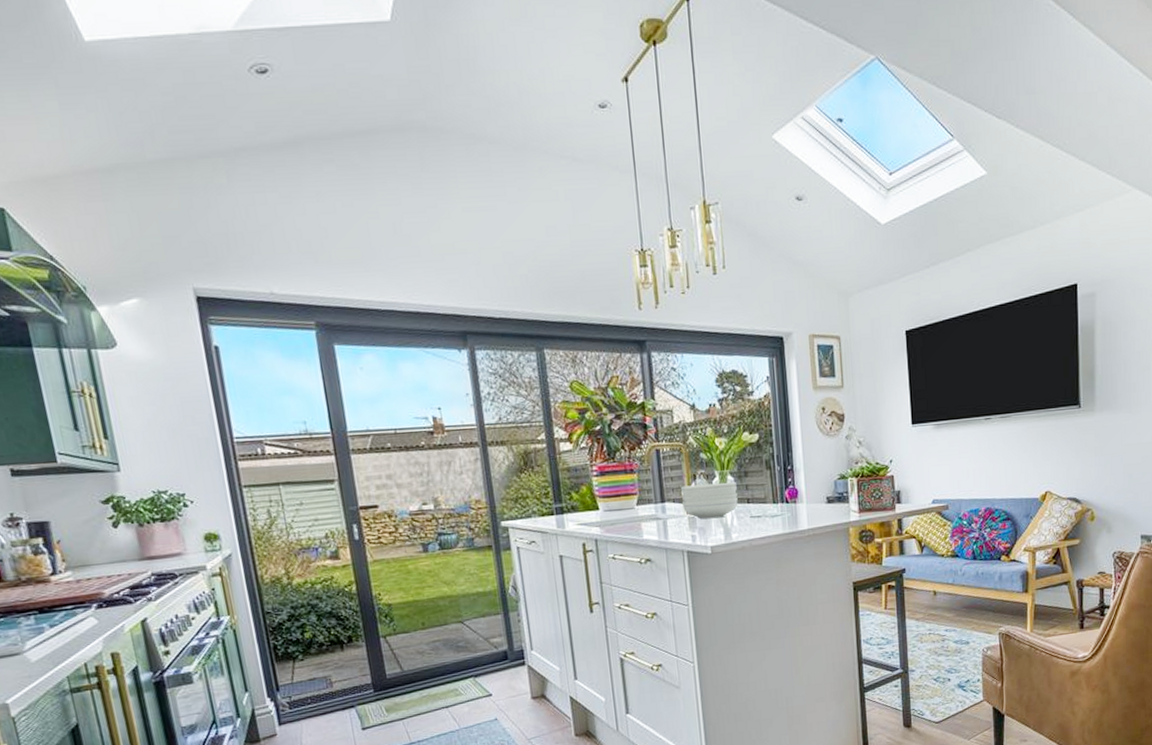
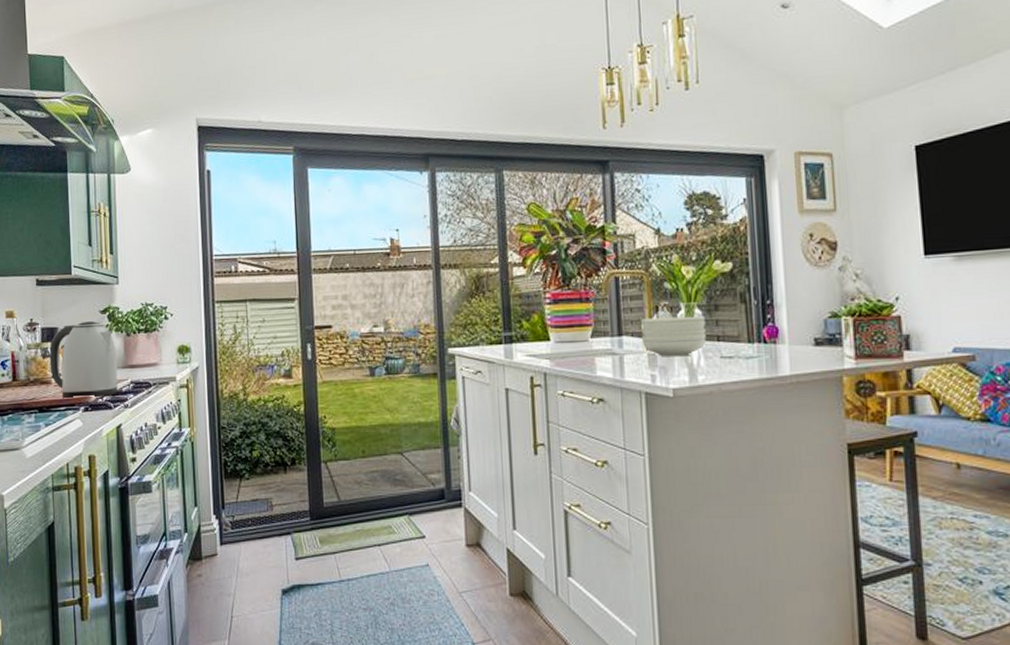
kettle: none [41,513,138,597] -> present [49,321,118,399]

